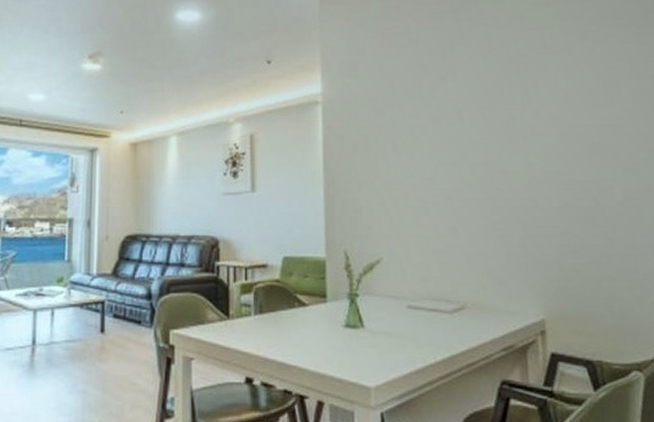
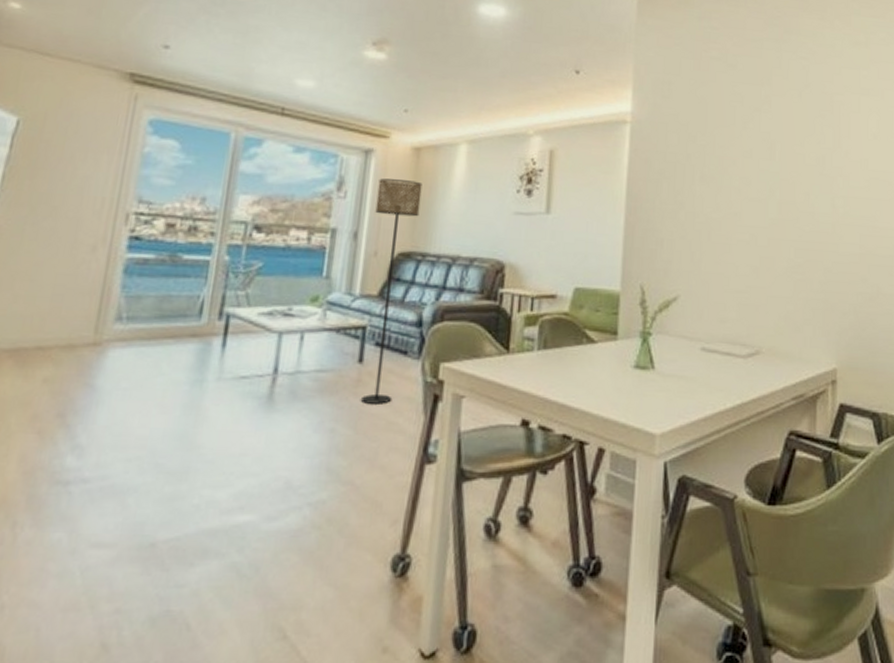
floor lamp: none [103,172,141,368] -> present [360,178,423,404]

